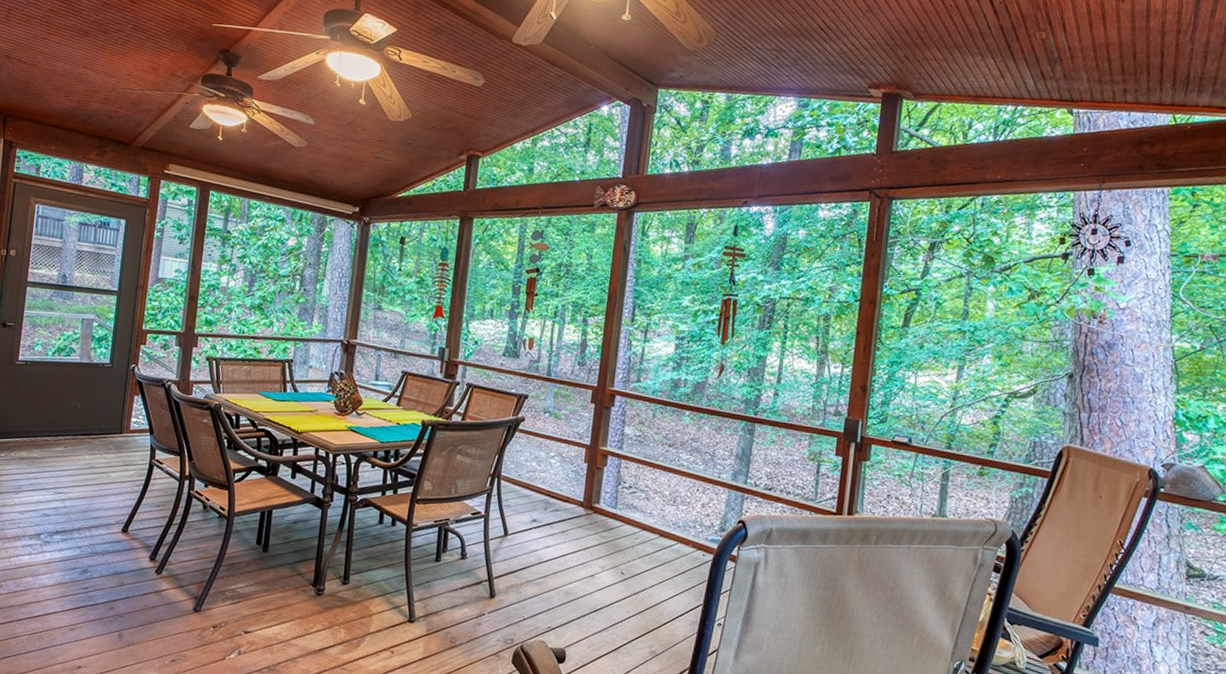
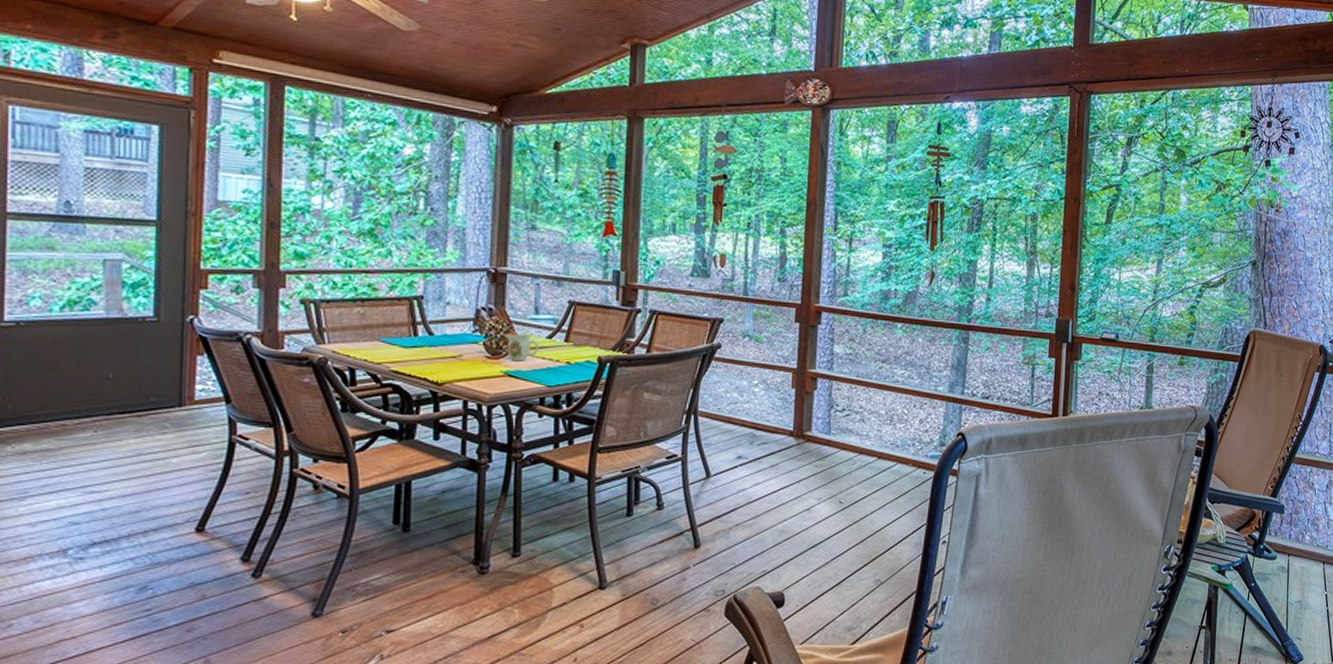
pitcher: none [349,395,376,420] -> present [503,333,539,362]

